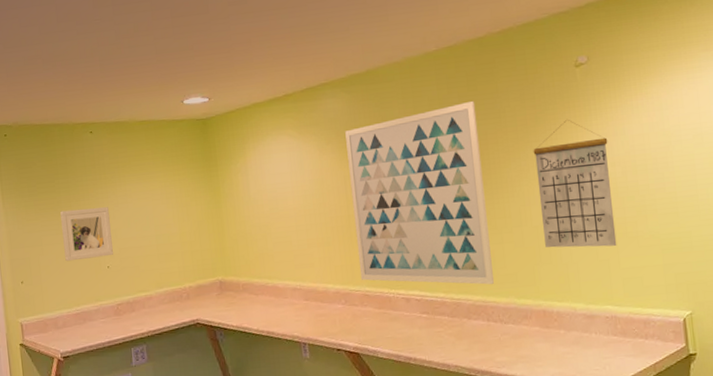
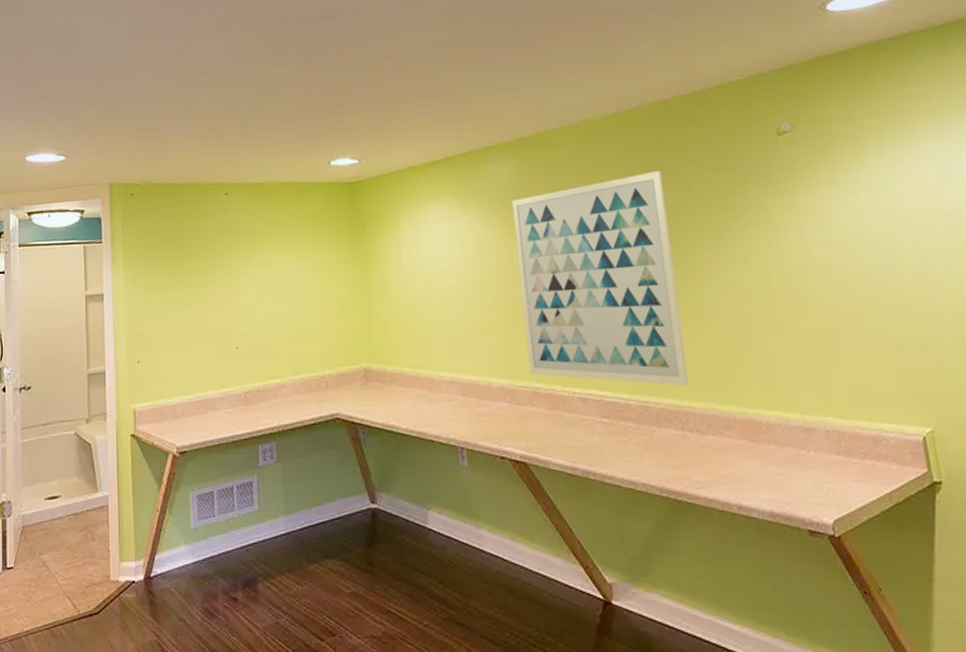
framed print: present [60,207,113,262] -> none [187,278,244,340]
calendar: present [533,119,617,248] -> none [731,194,836,346]

